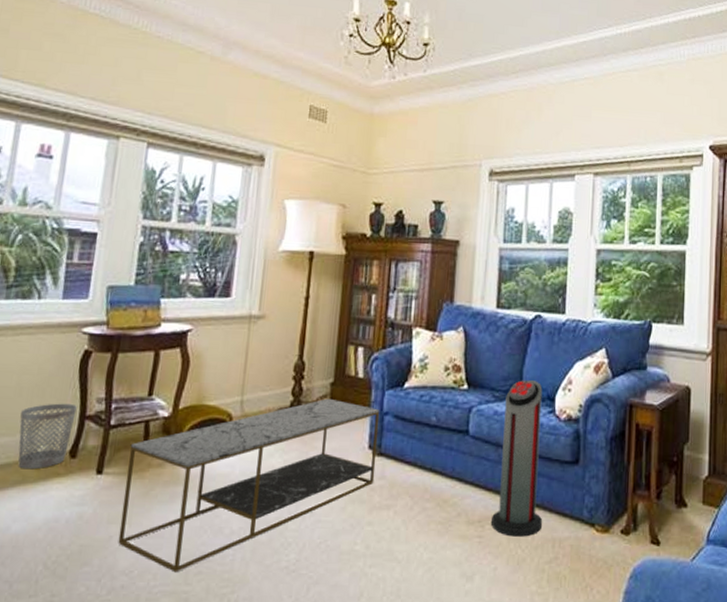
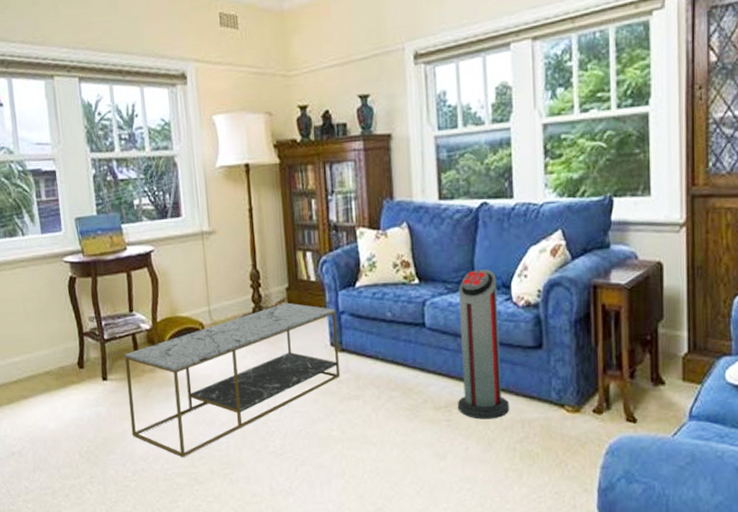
wastebasket: present [18,403,77,470] -> none [33,323,76,380]

